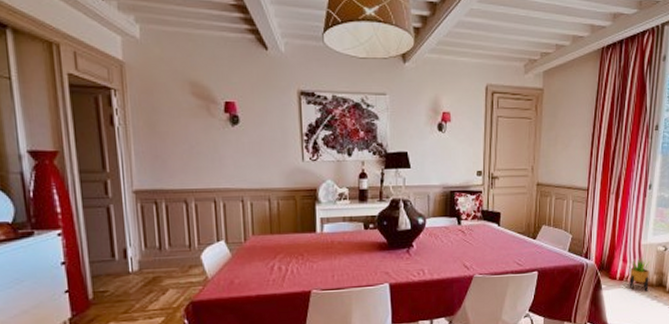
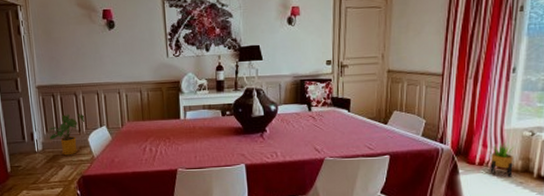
house plant: none [147,225,196,277] -> present [48,114,84,156]

